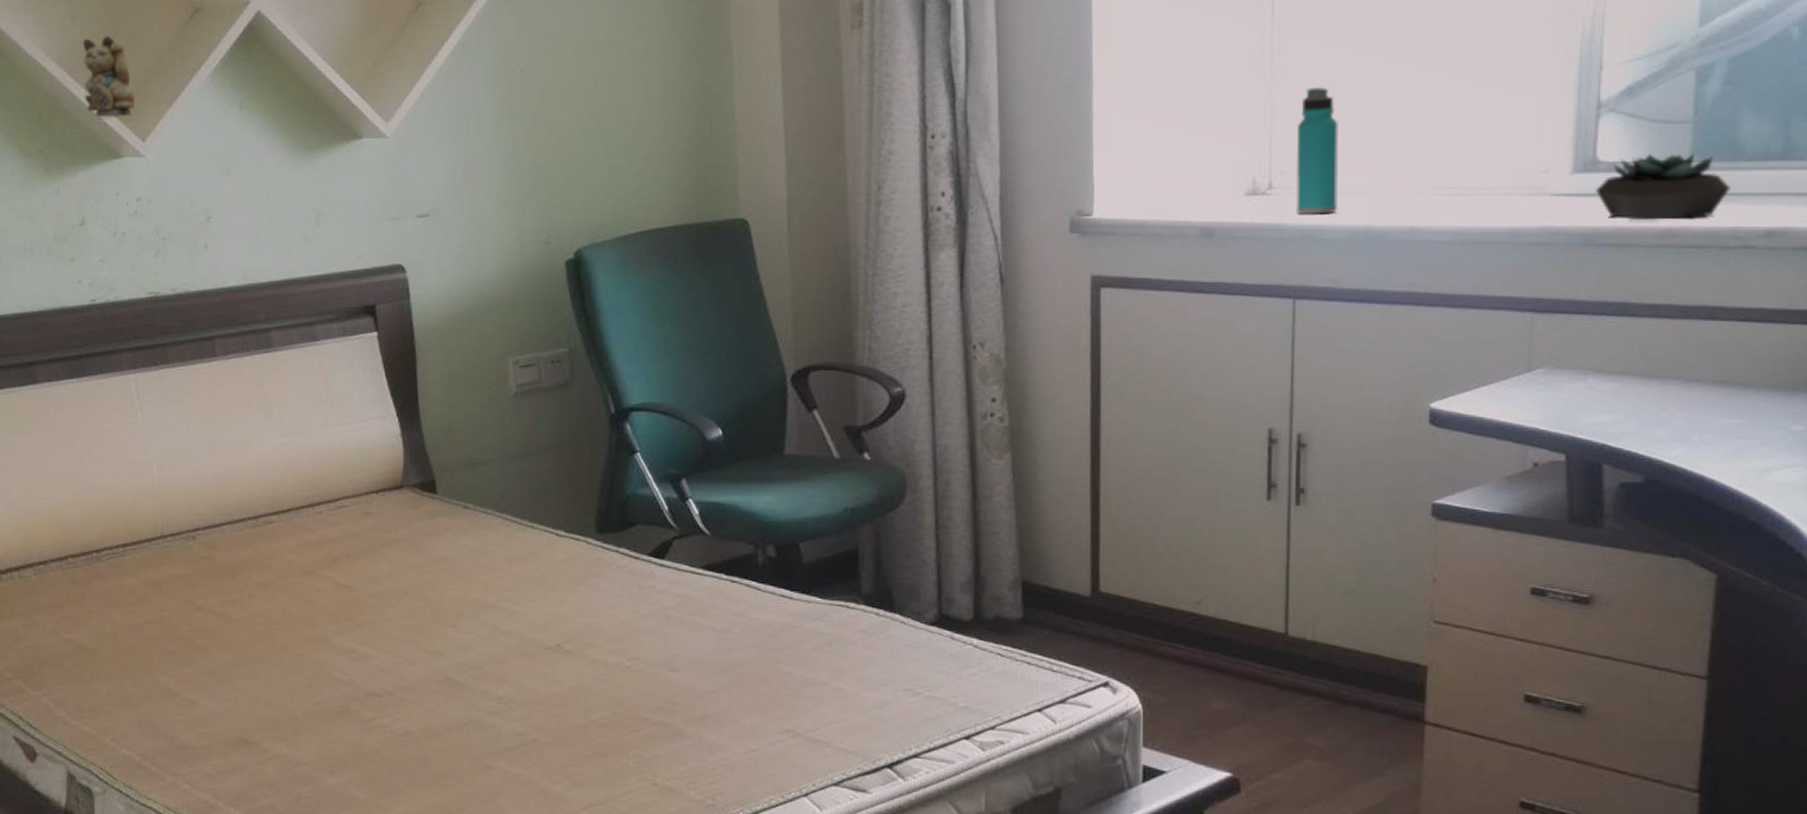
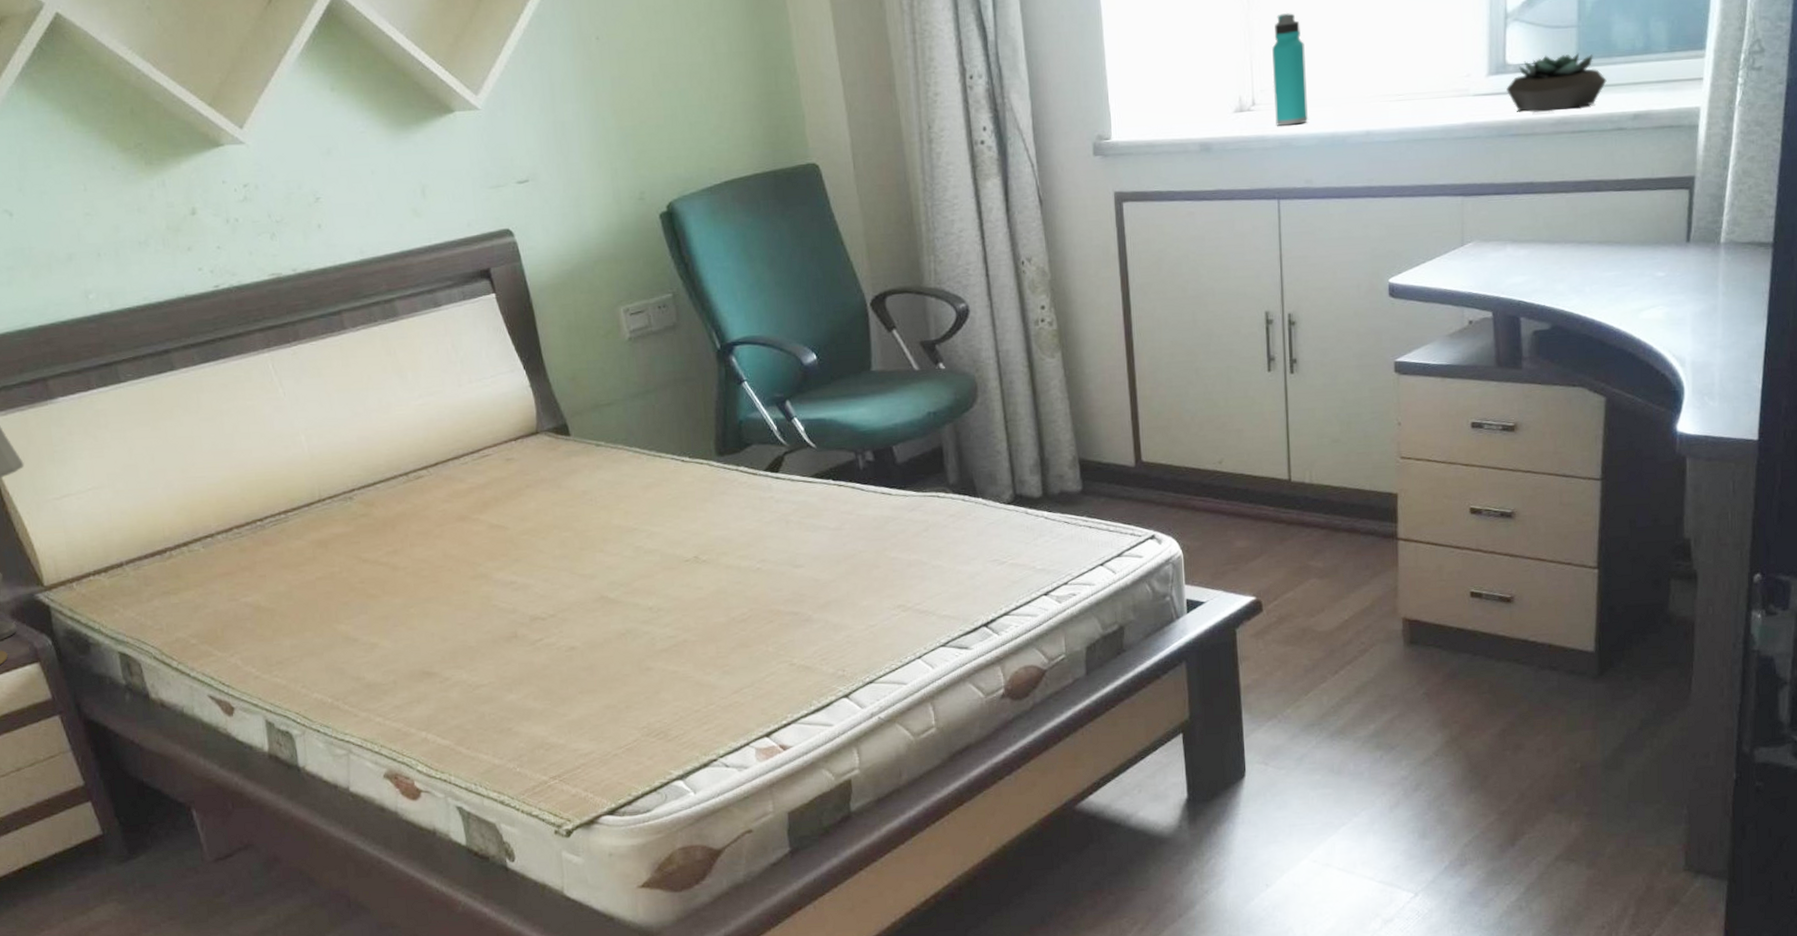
decorative figurine: present [82,35,135,117] -> none [163,25,227,108]

